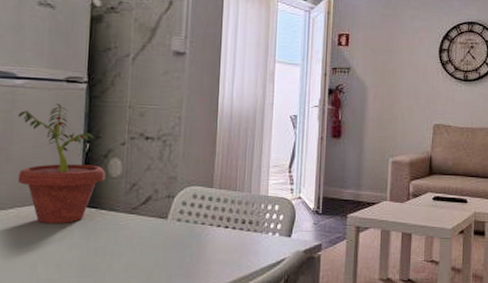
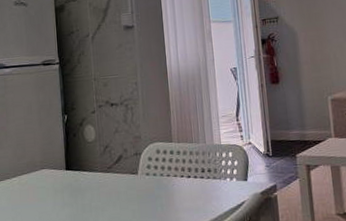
potted plant: present [17,104,106,224] -> none [10,84,83,188]

